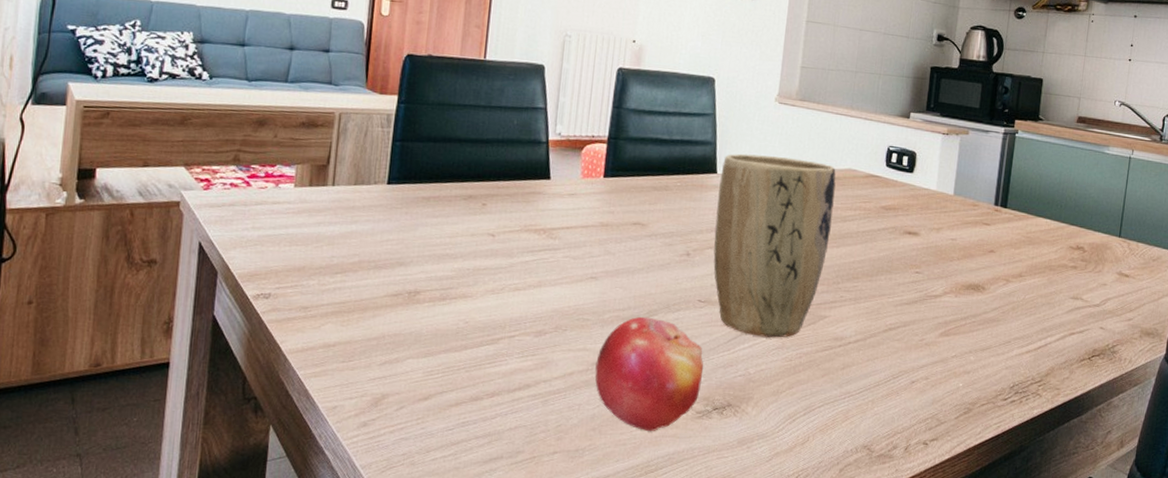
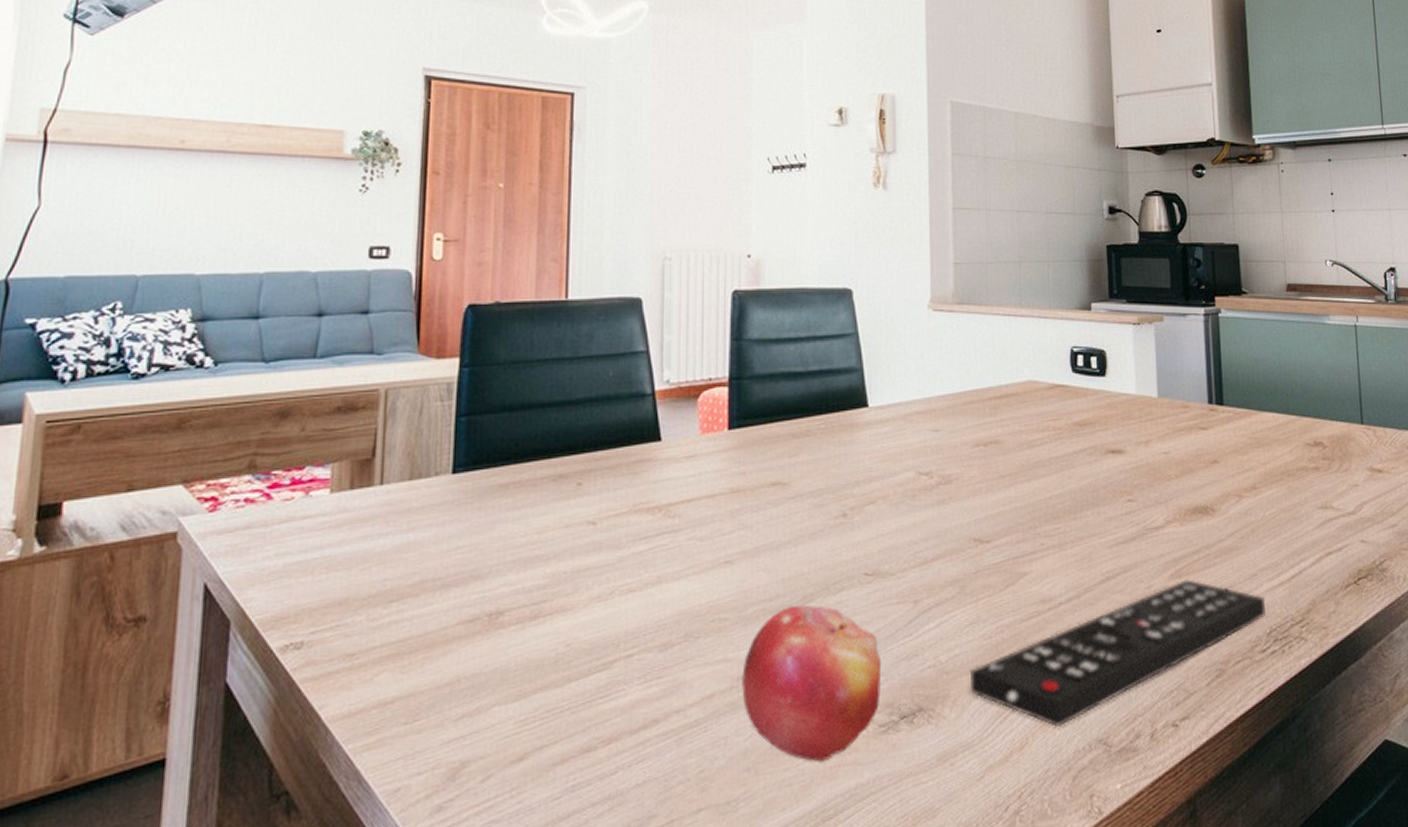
plant pot: present [713,153,836,338] -> none [872,376,1017,611]
remote control: none [770,338,1013,432] -> present [970,579,1265,727]

